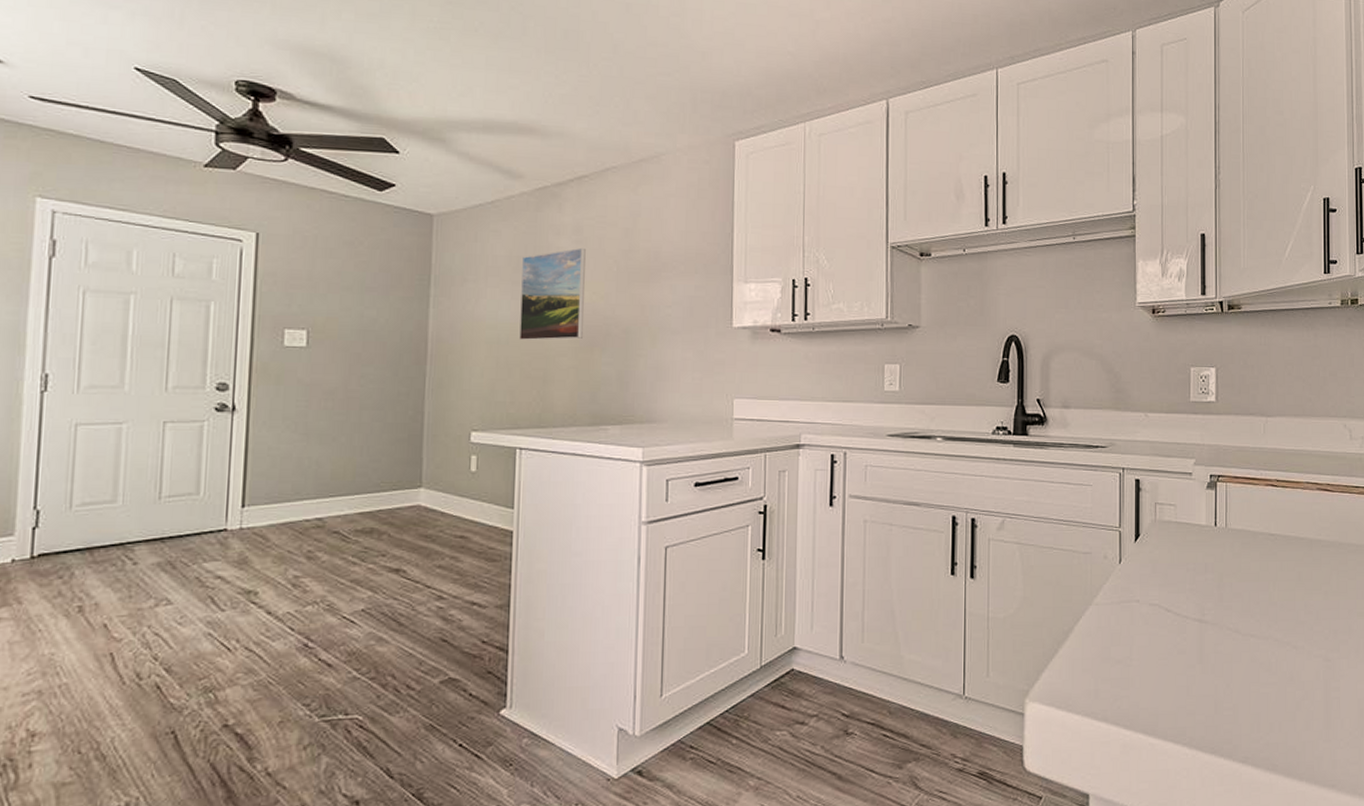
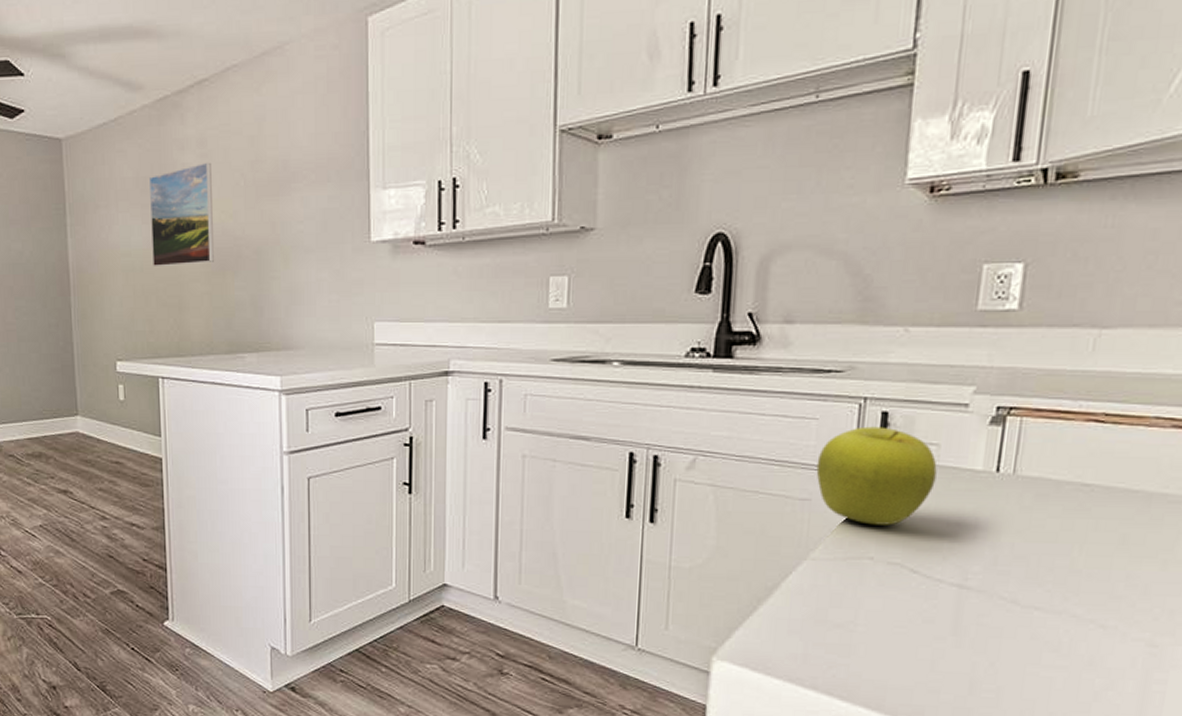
fruit: none [1093,491,1176,573] -> present [816,426,937,525]

